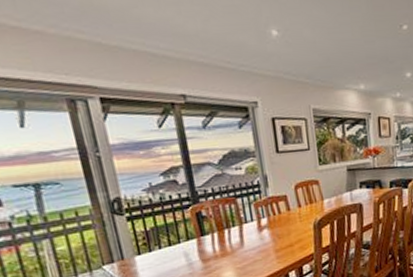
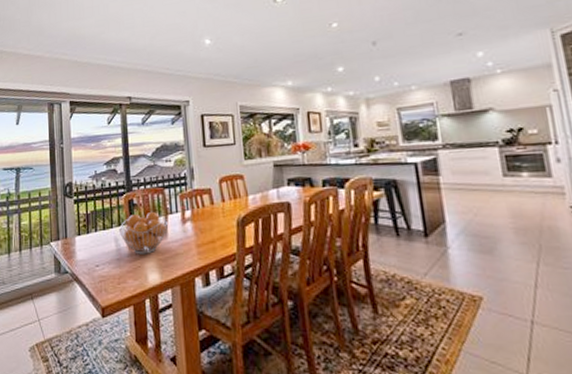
fruit basket: none [188,222,244,266] -> present [119,211,168,255]

